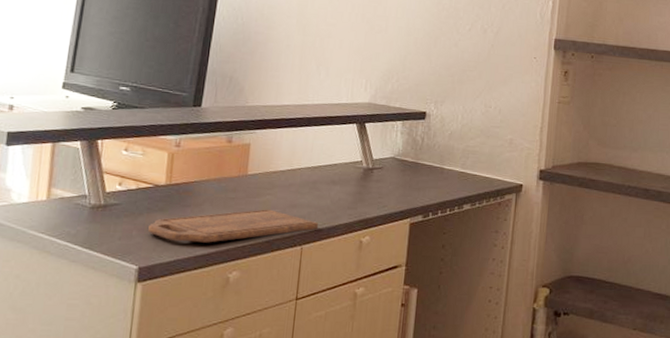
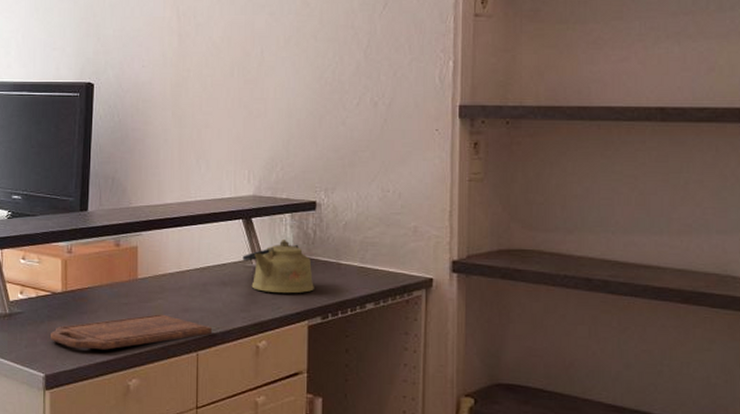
kettle: none [353,143,419,194] -> present [242,239,314,294]

